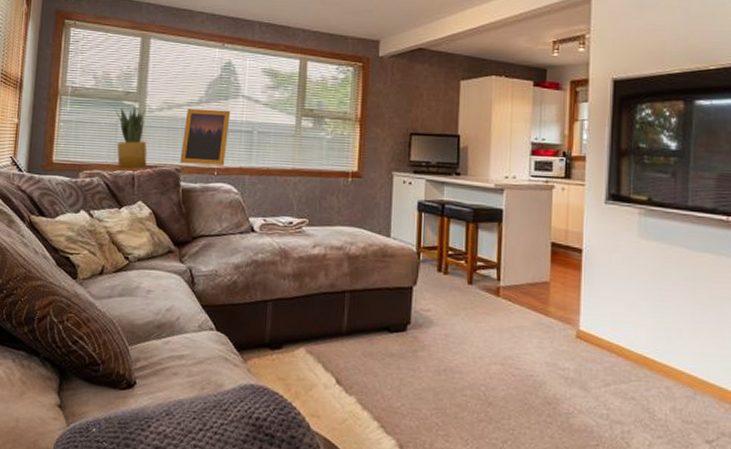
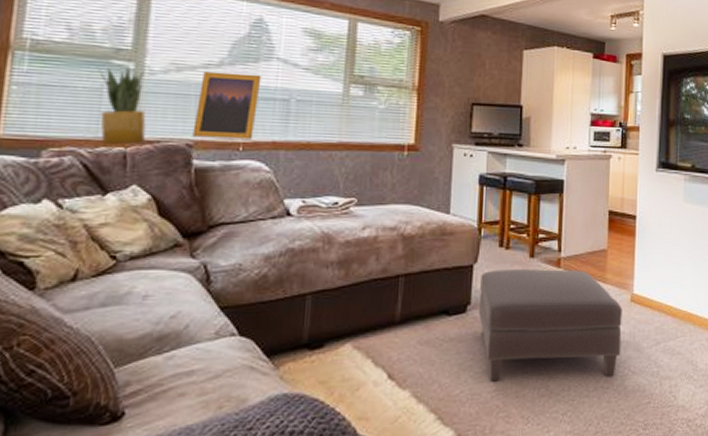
ottoman: none [418,293,567,413] -> present [479,268,622,382]

